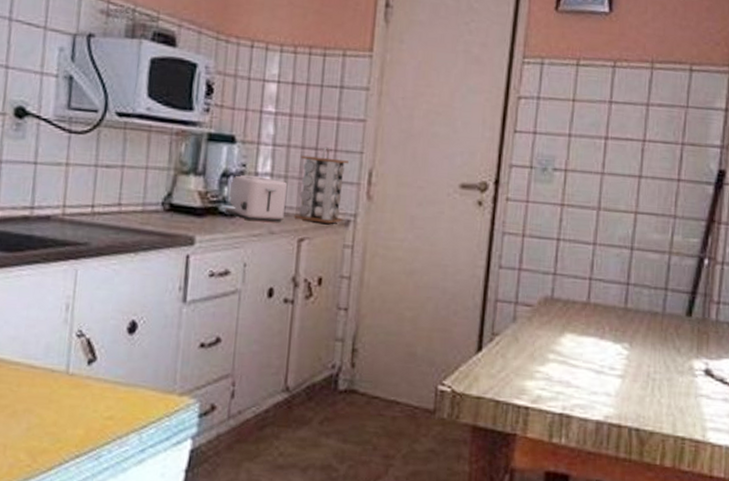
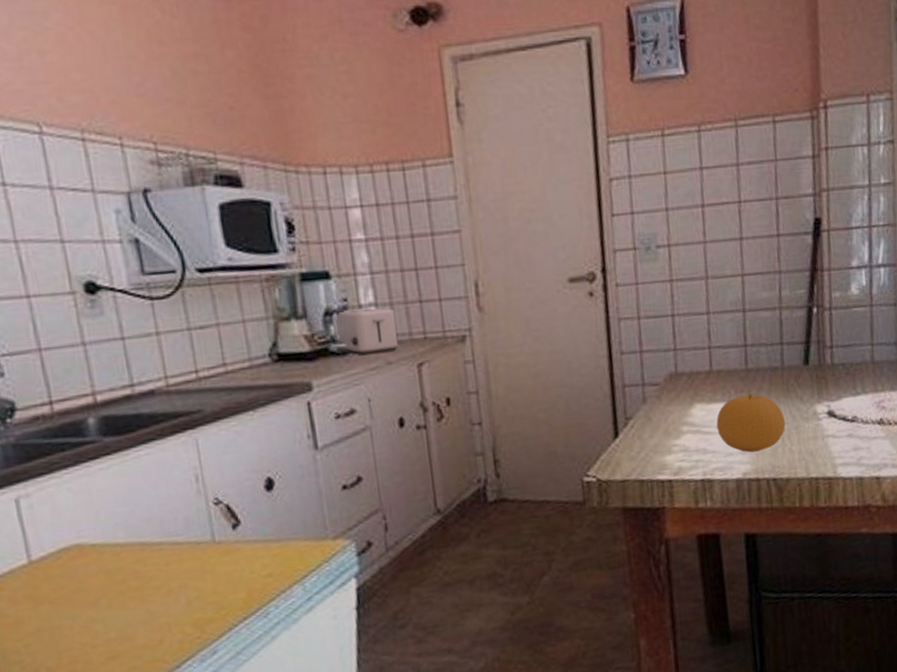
spice rack: present [294,146,349,224] -> none [401,265,458,345]
fruit: none [584,332,658,397] -> present [716,392,786,453]

